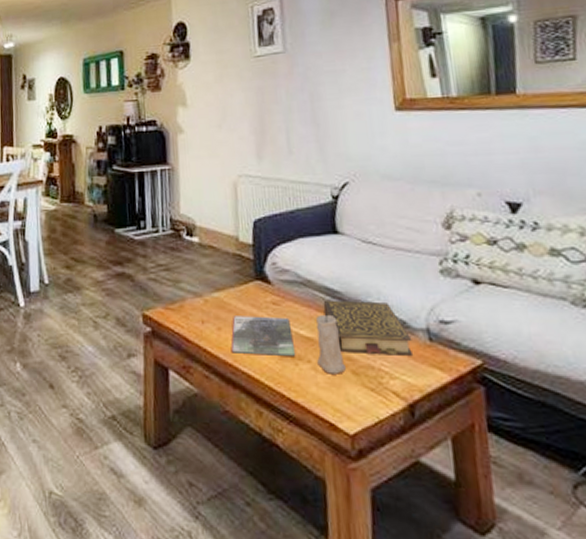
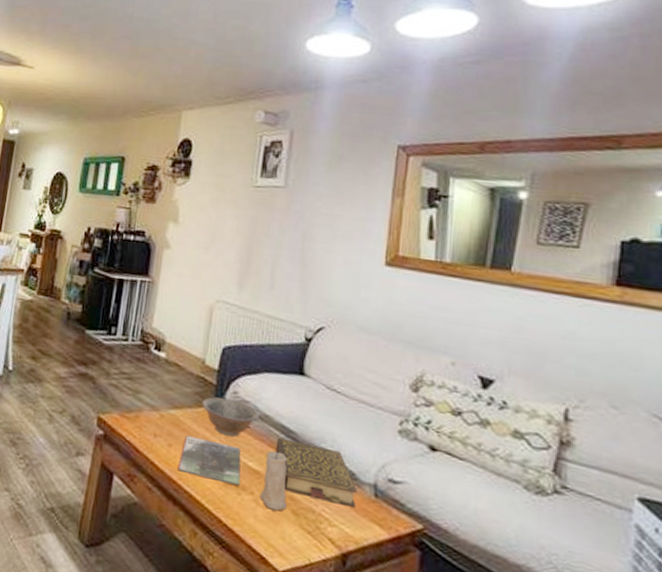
decorative bowl: none [243,270,302,308] -> present [202,397,260,437]

